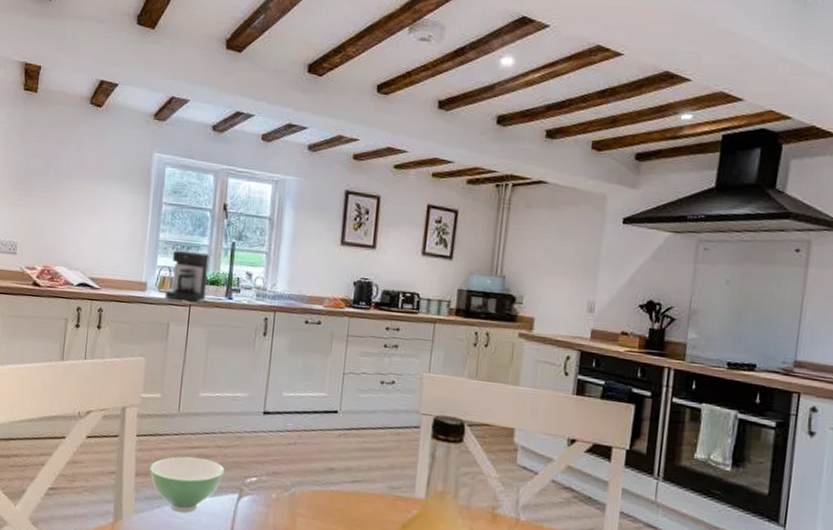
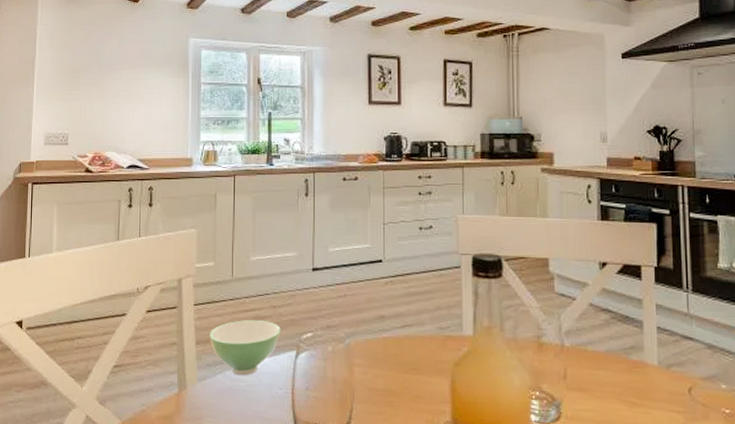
coffee maker: present [164,250,210,302] -> none [210,124,249,172]

